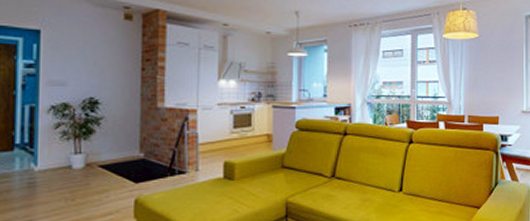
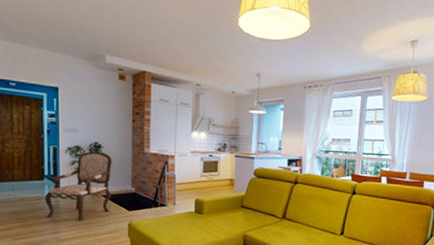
armchair: none [13,109,113,203] -> present [44,151,112,221]

